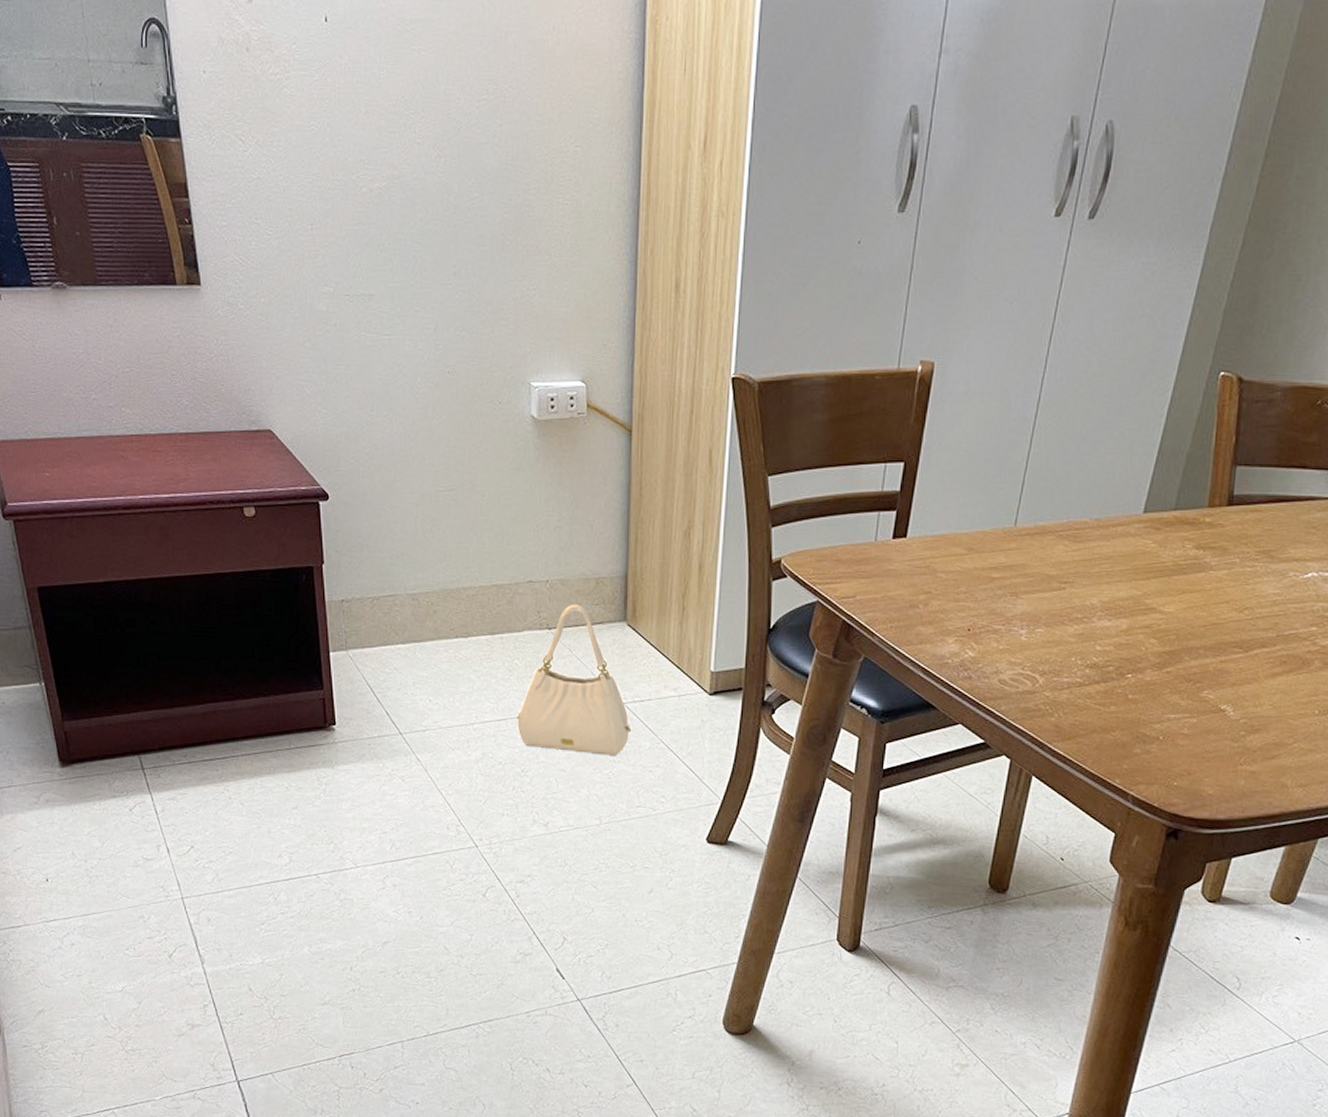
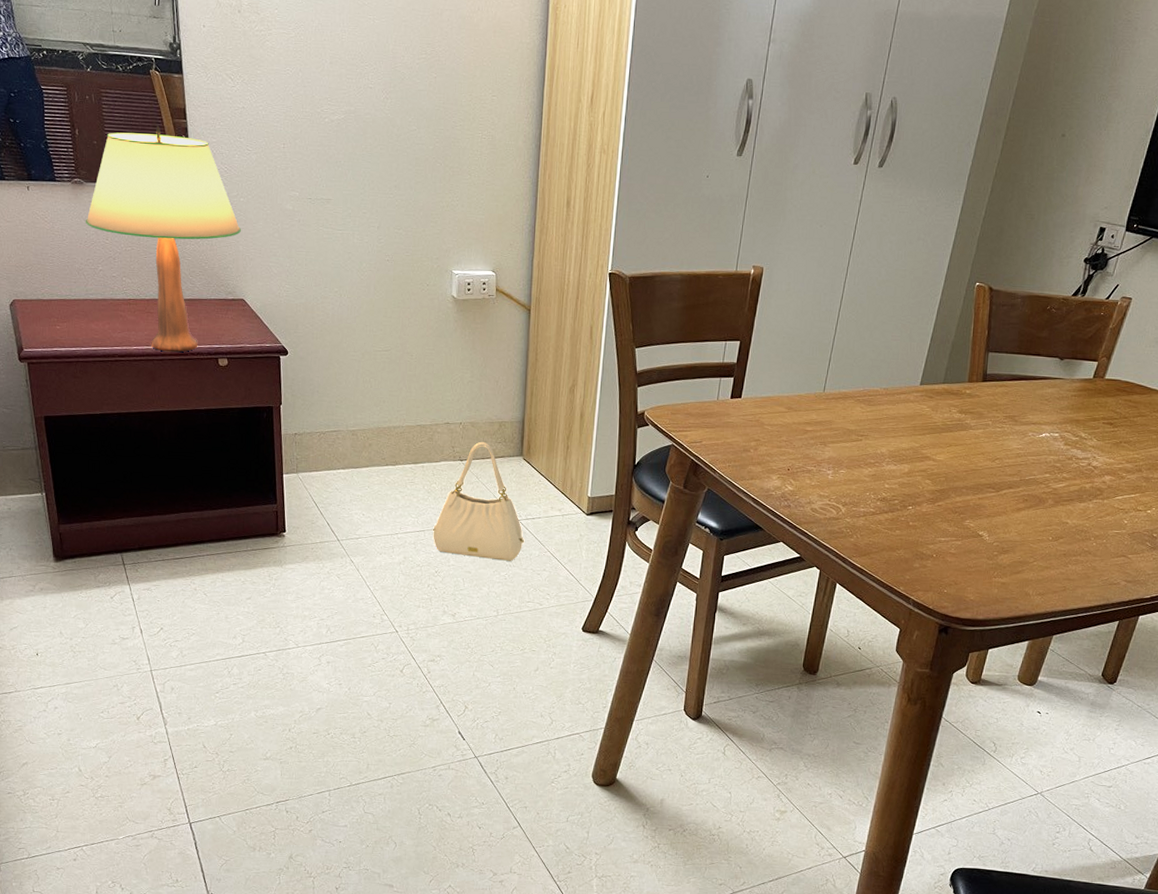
table lamp: none [71,207,265,501] -> present [85,125,242,353]

